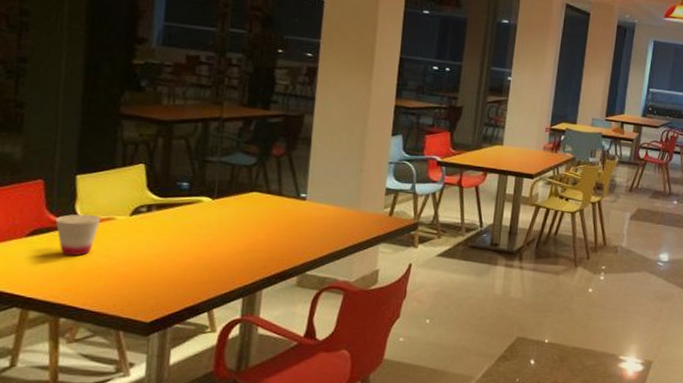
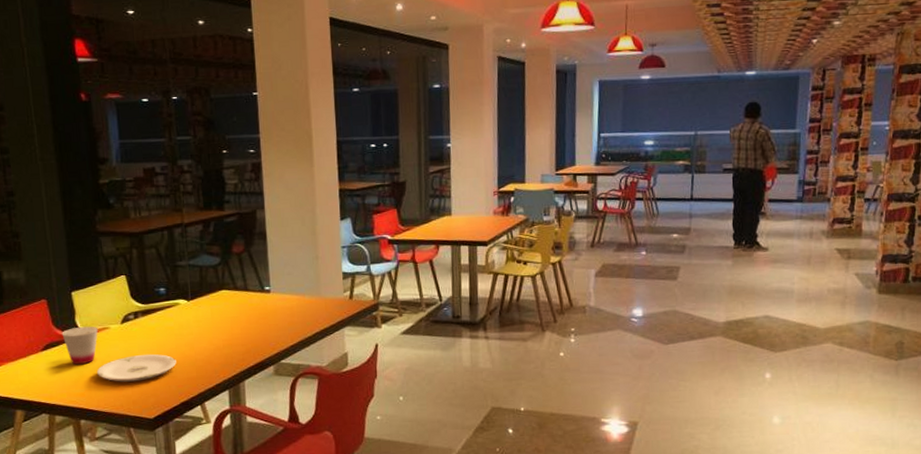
plate: none [90,251,188,280] -> present [96,354,177,382]

